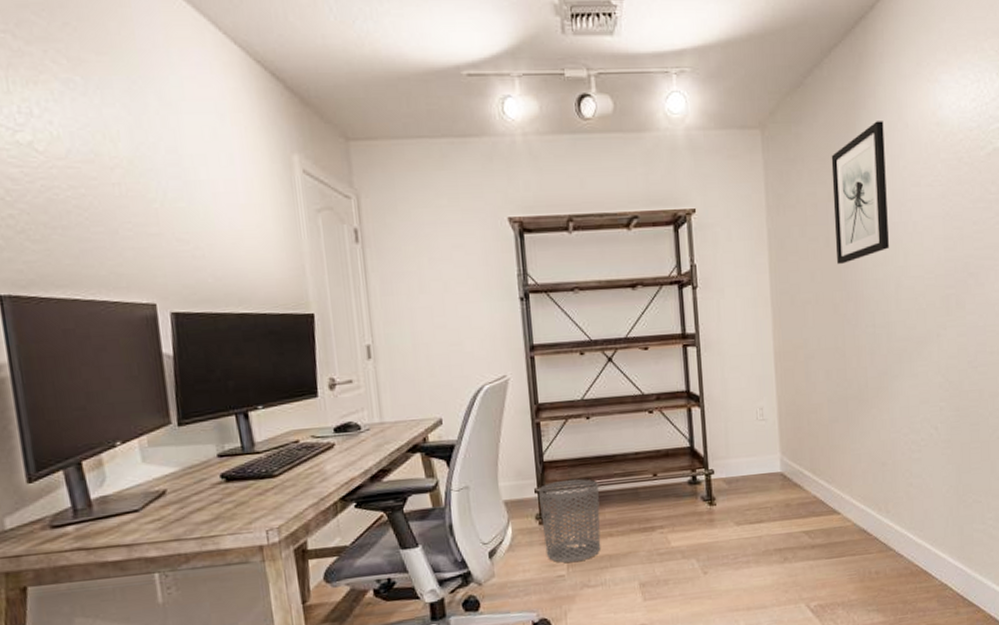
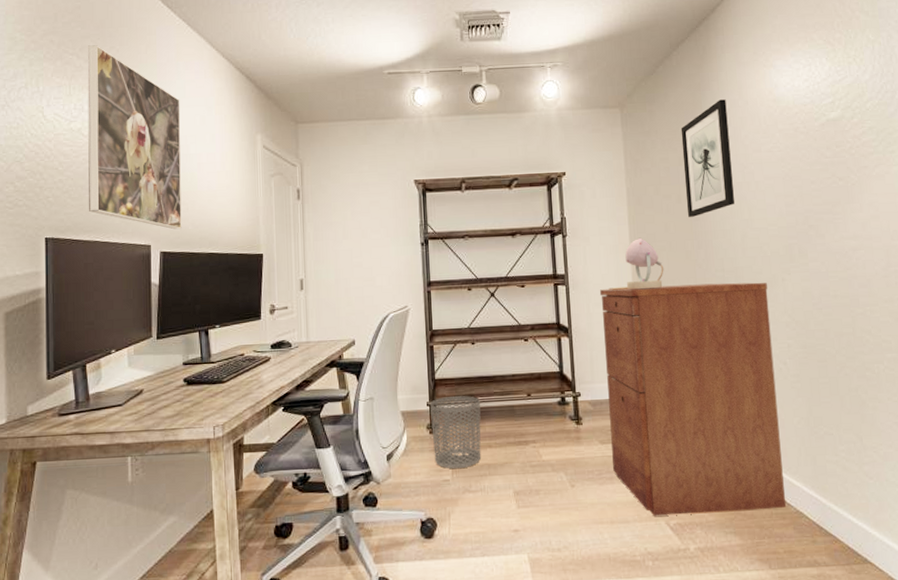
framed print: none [28,19,198,283] -> present [87,45,182,230]
filing cabinet: none [735,339,930,599] -> present [599,282,786,516]
table lamp: none [746,288,809,351] -> present [608,237,664,290]

